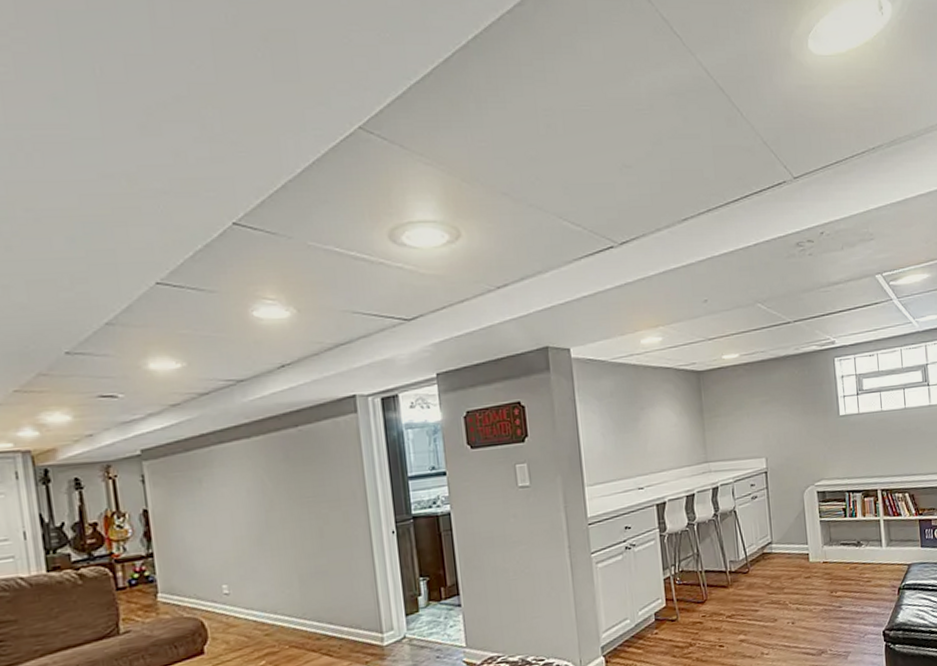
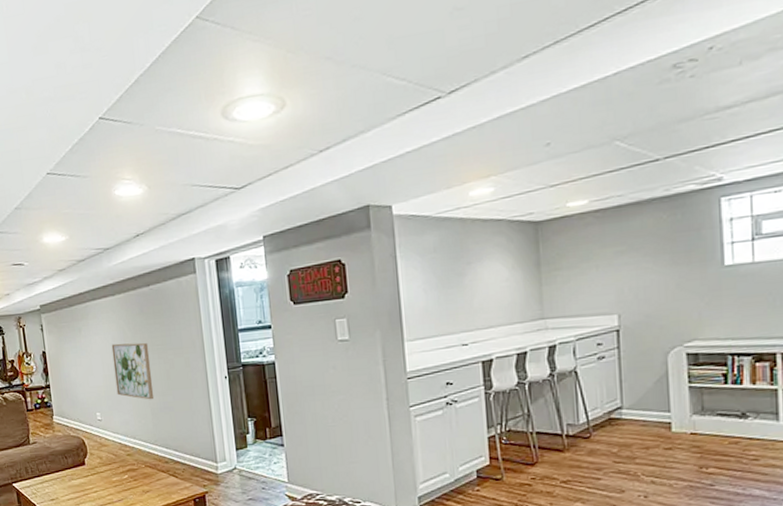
wall art: none [245,494,303,565] -> present [111,342,155,400]

